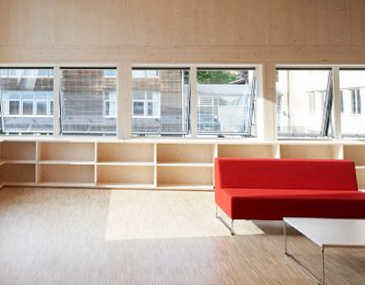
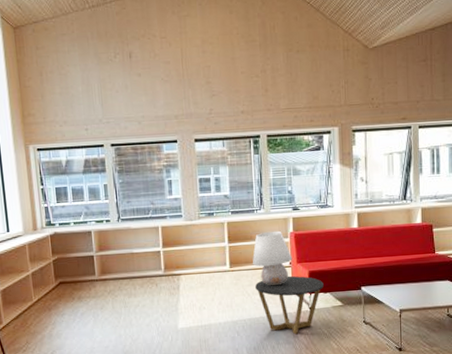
table lamp: none [179,155,216,208] -> present [253,231,292,286]
side table: none [180,199,246,259] -> present [255,275,324,335]

